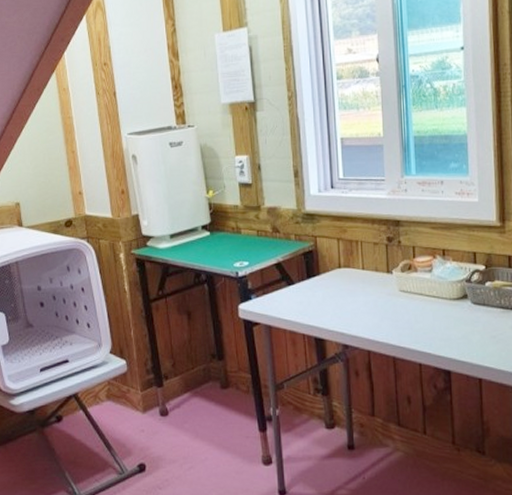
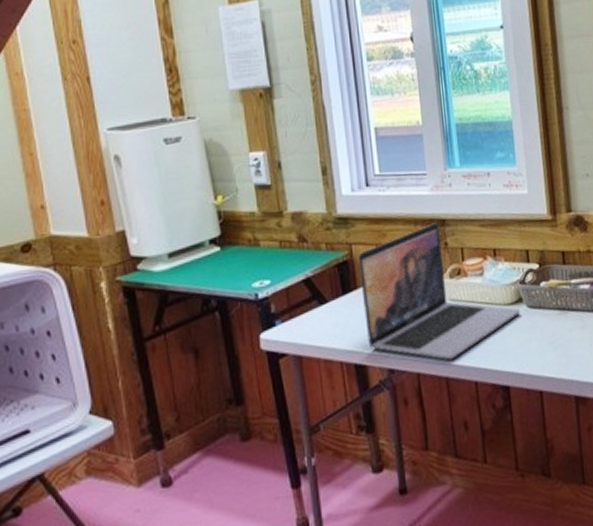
laptop: none [321,223,466,343] -> present [357,223,521,360]

